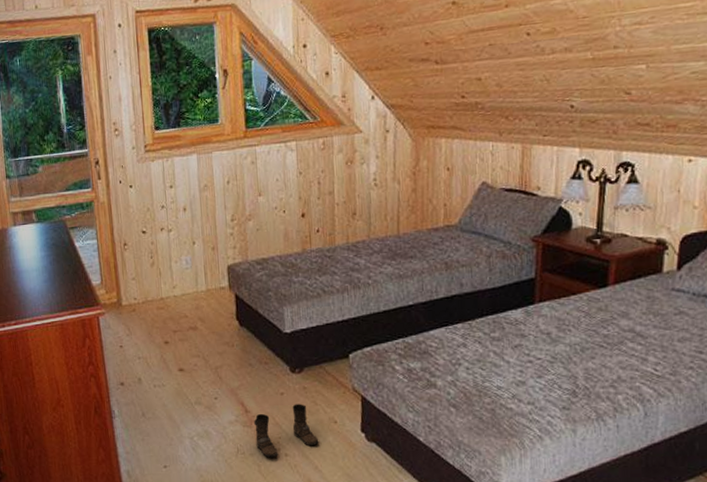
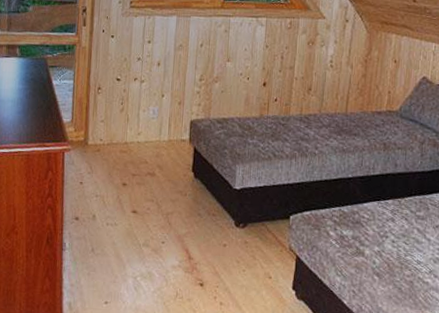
boots: present [253,404,319,458] -> none [194,256,253,305]

